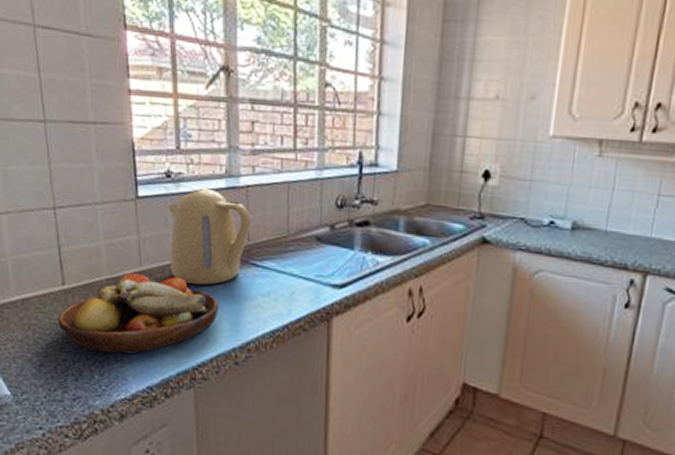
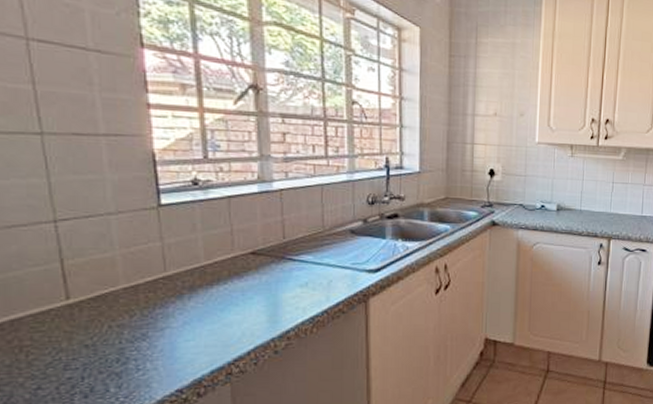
fruit bowl: present [58,273,219,355] -> none [61,278,255,365]
kettle: present [167,188,252,285] -> none [195,193,286,284]

